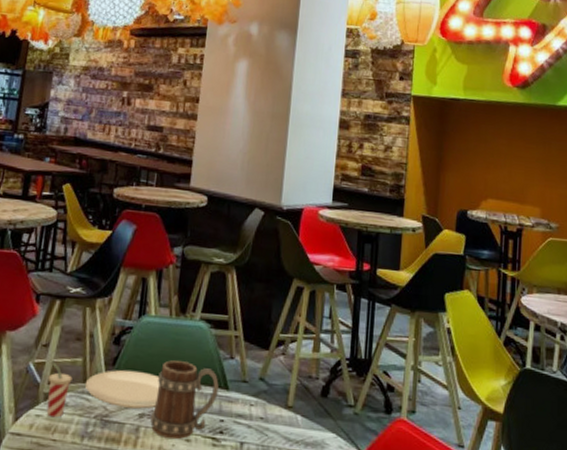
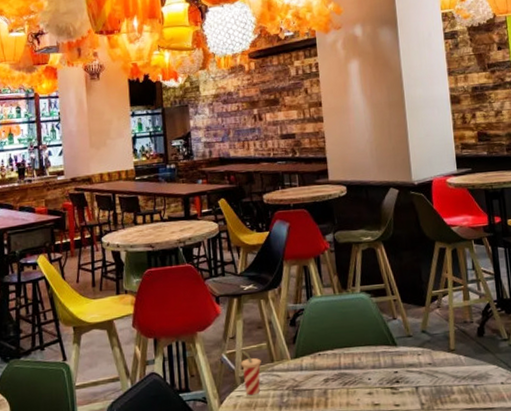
plate: present [85,369,161,409] -> none [273,344,338,377]
beer mug: present [150,360,219,440] -> none [334,329,388,395]

